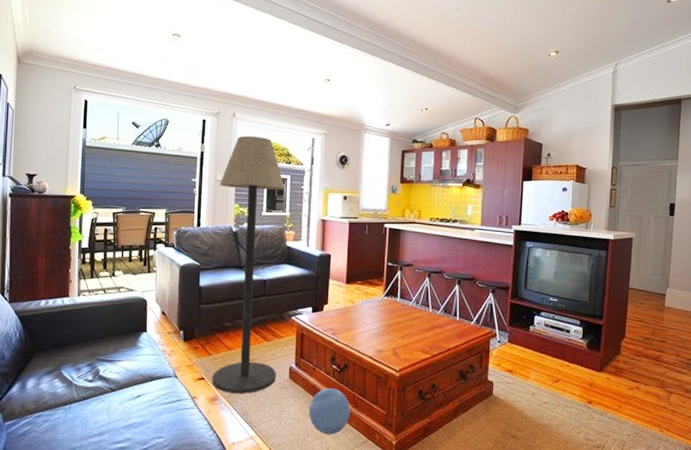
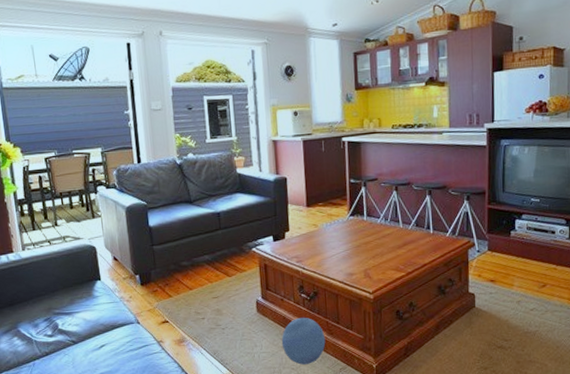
floor lamp: present [212,135,286,394] -> none [155,55,243,334]

